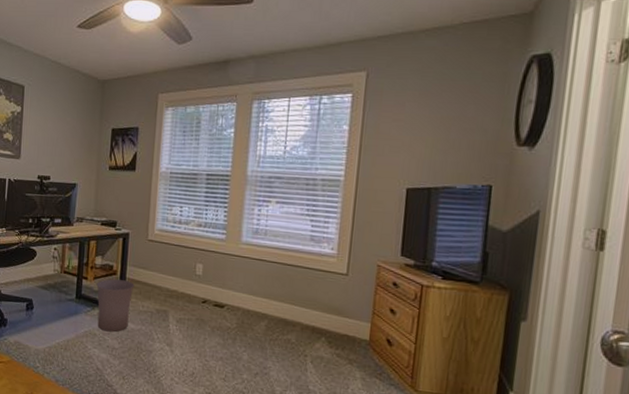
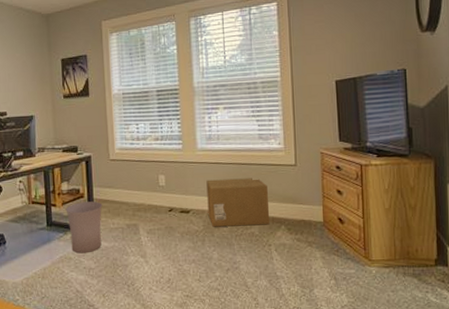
box: none [243,276,312,334] -> present [206,177,270,227]

